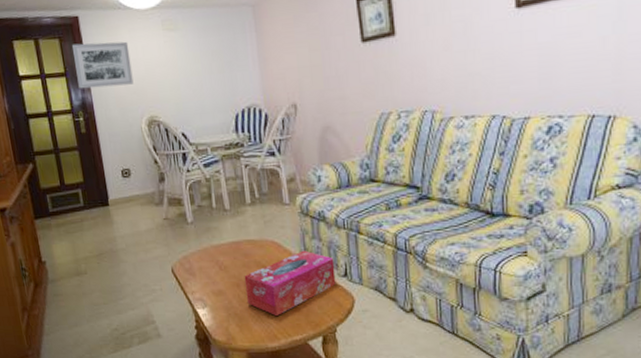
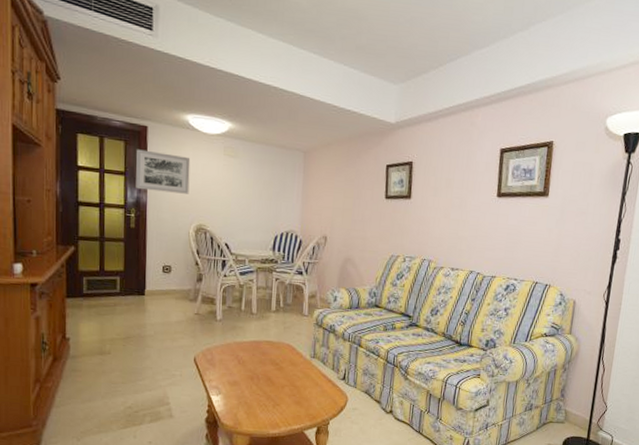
tissue box: present [244,250,336,317] -> none [257,355,337,408]

